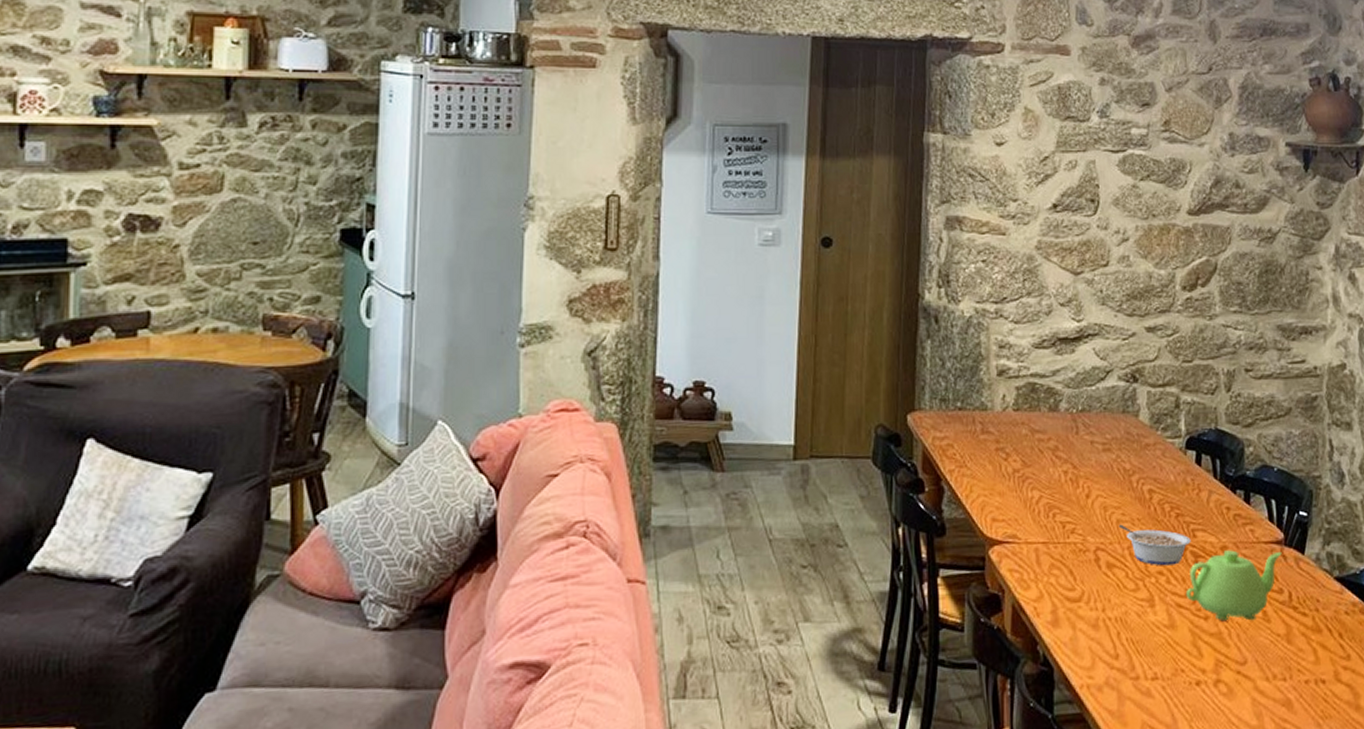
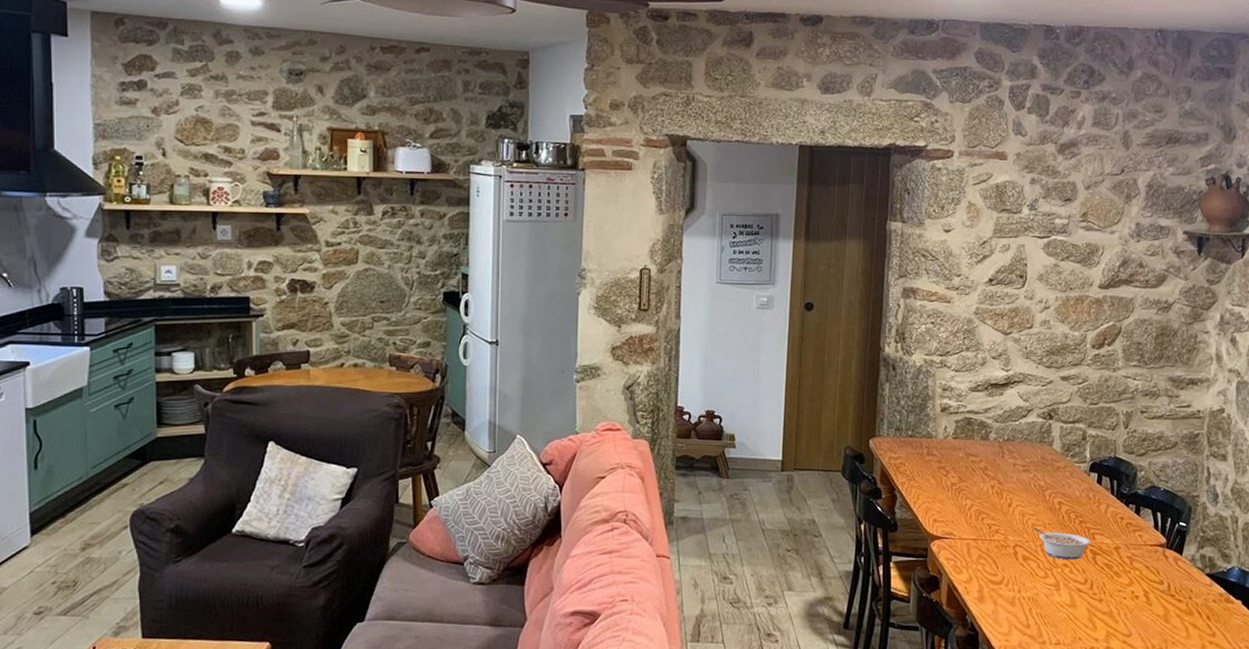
teapot: present [1185,550,1282,621] -> none [1085,550,1164,604]

